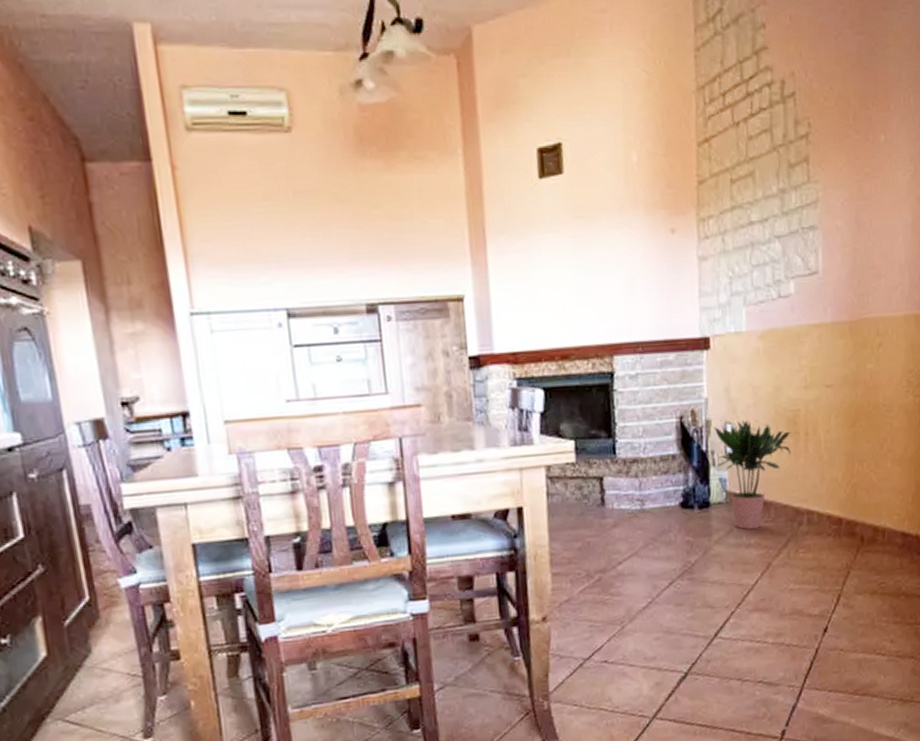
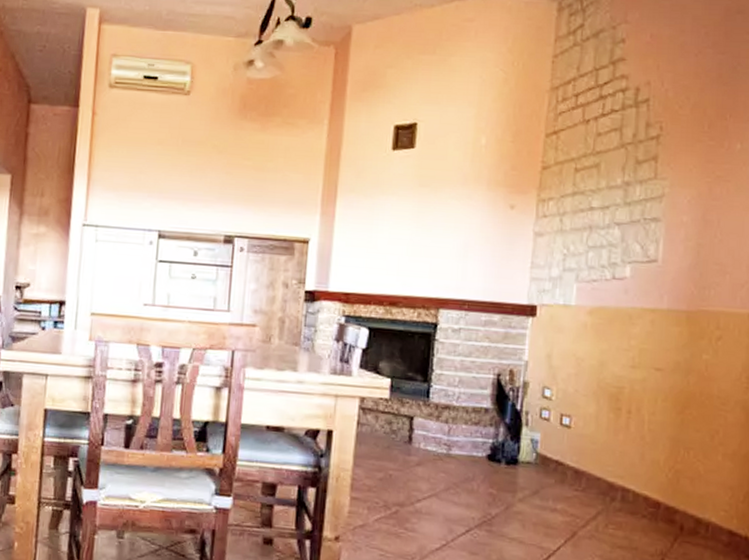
potted plant: present [714,420,791,530] -> none [530,387,613,495]

